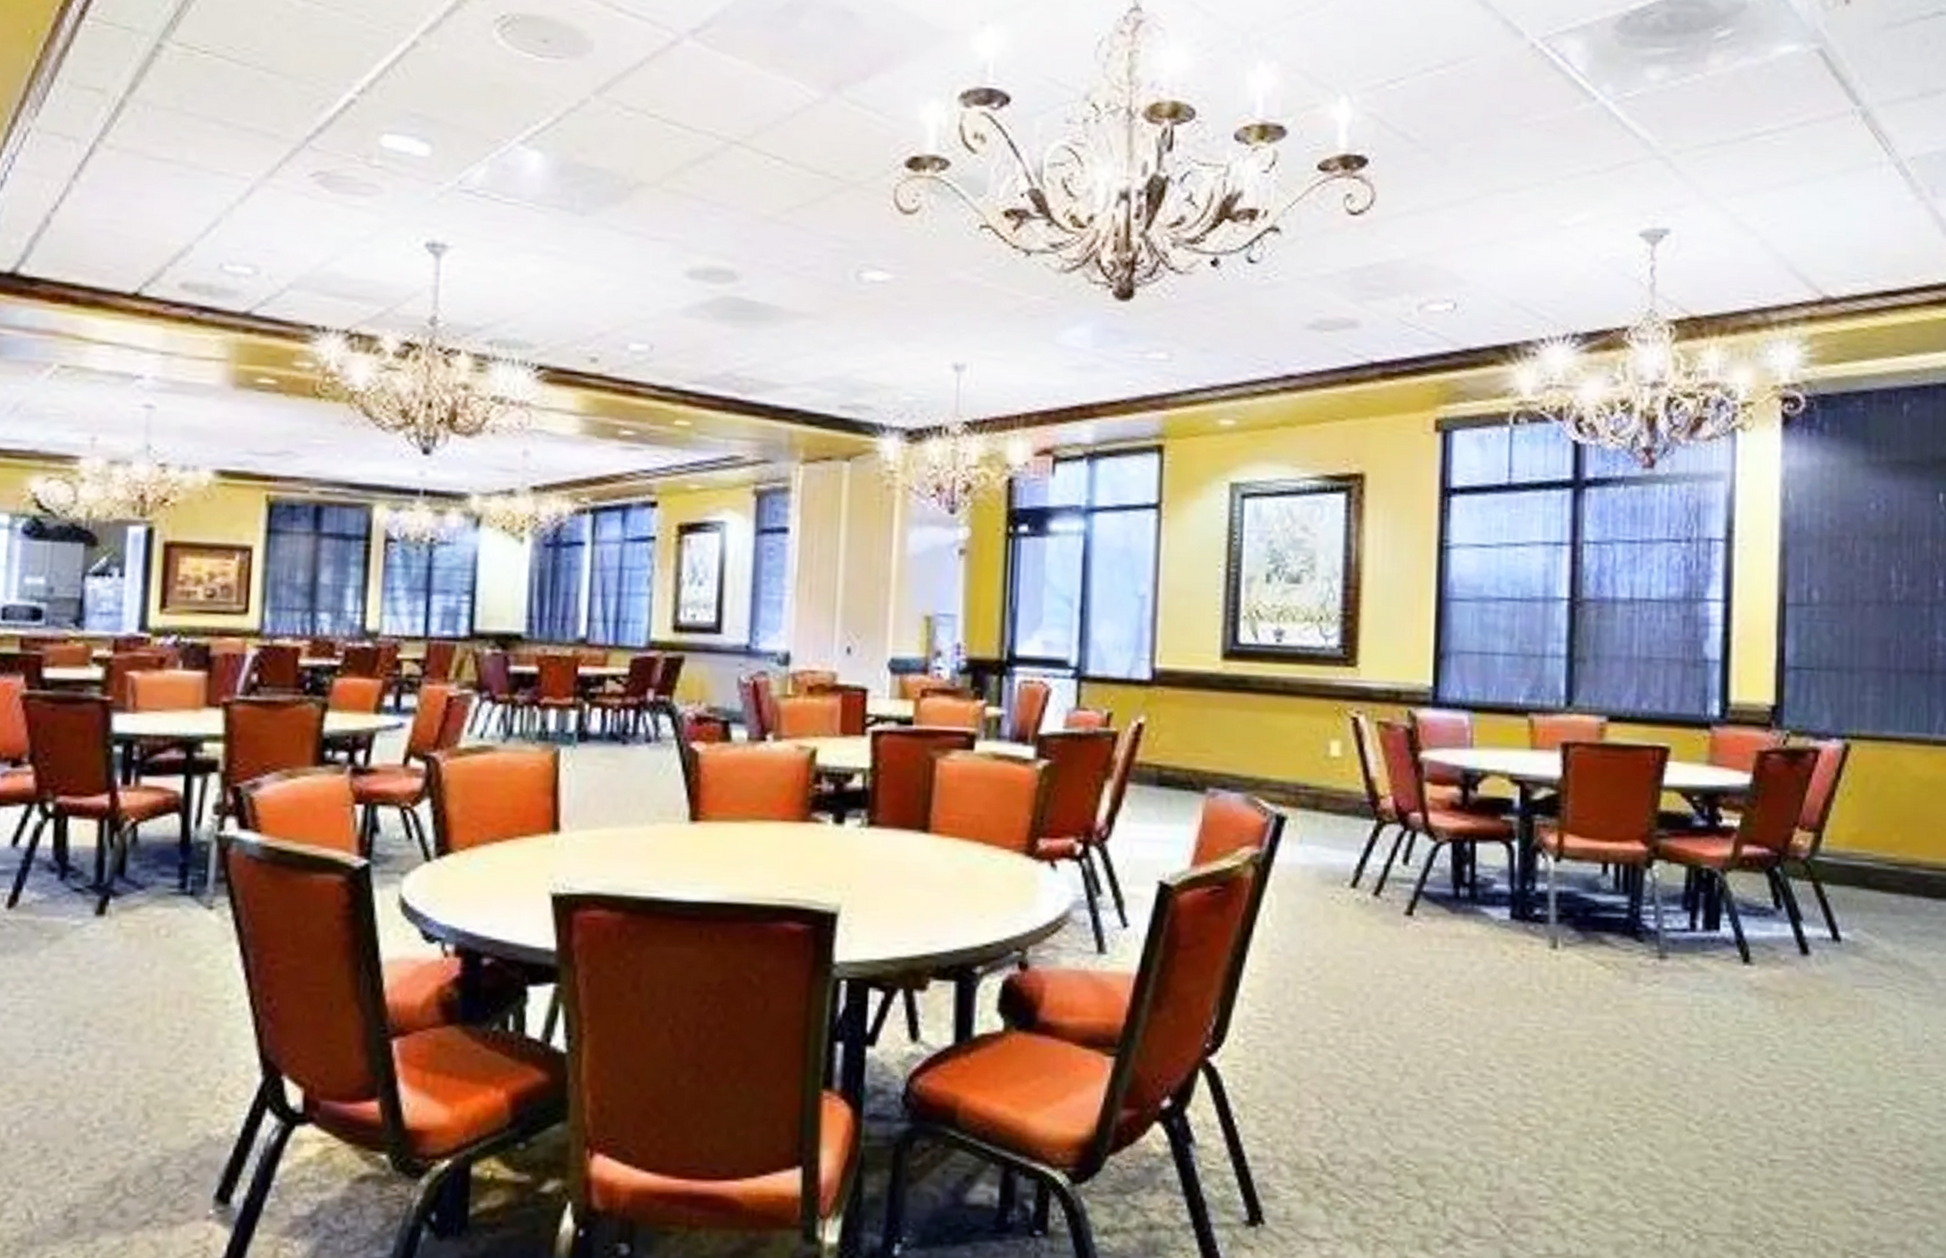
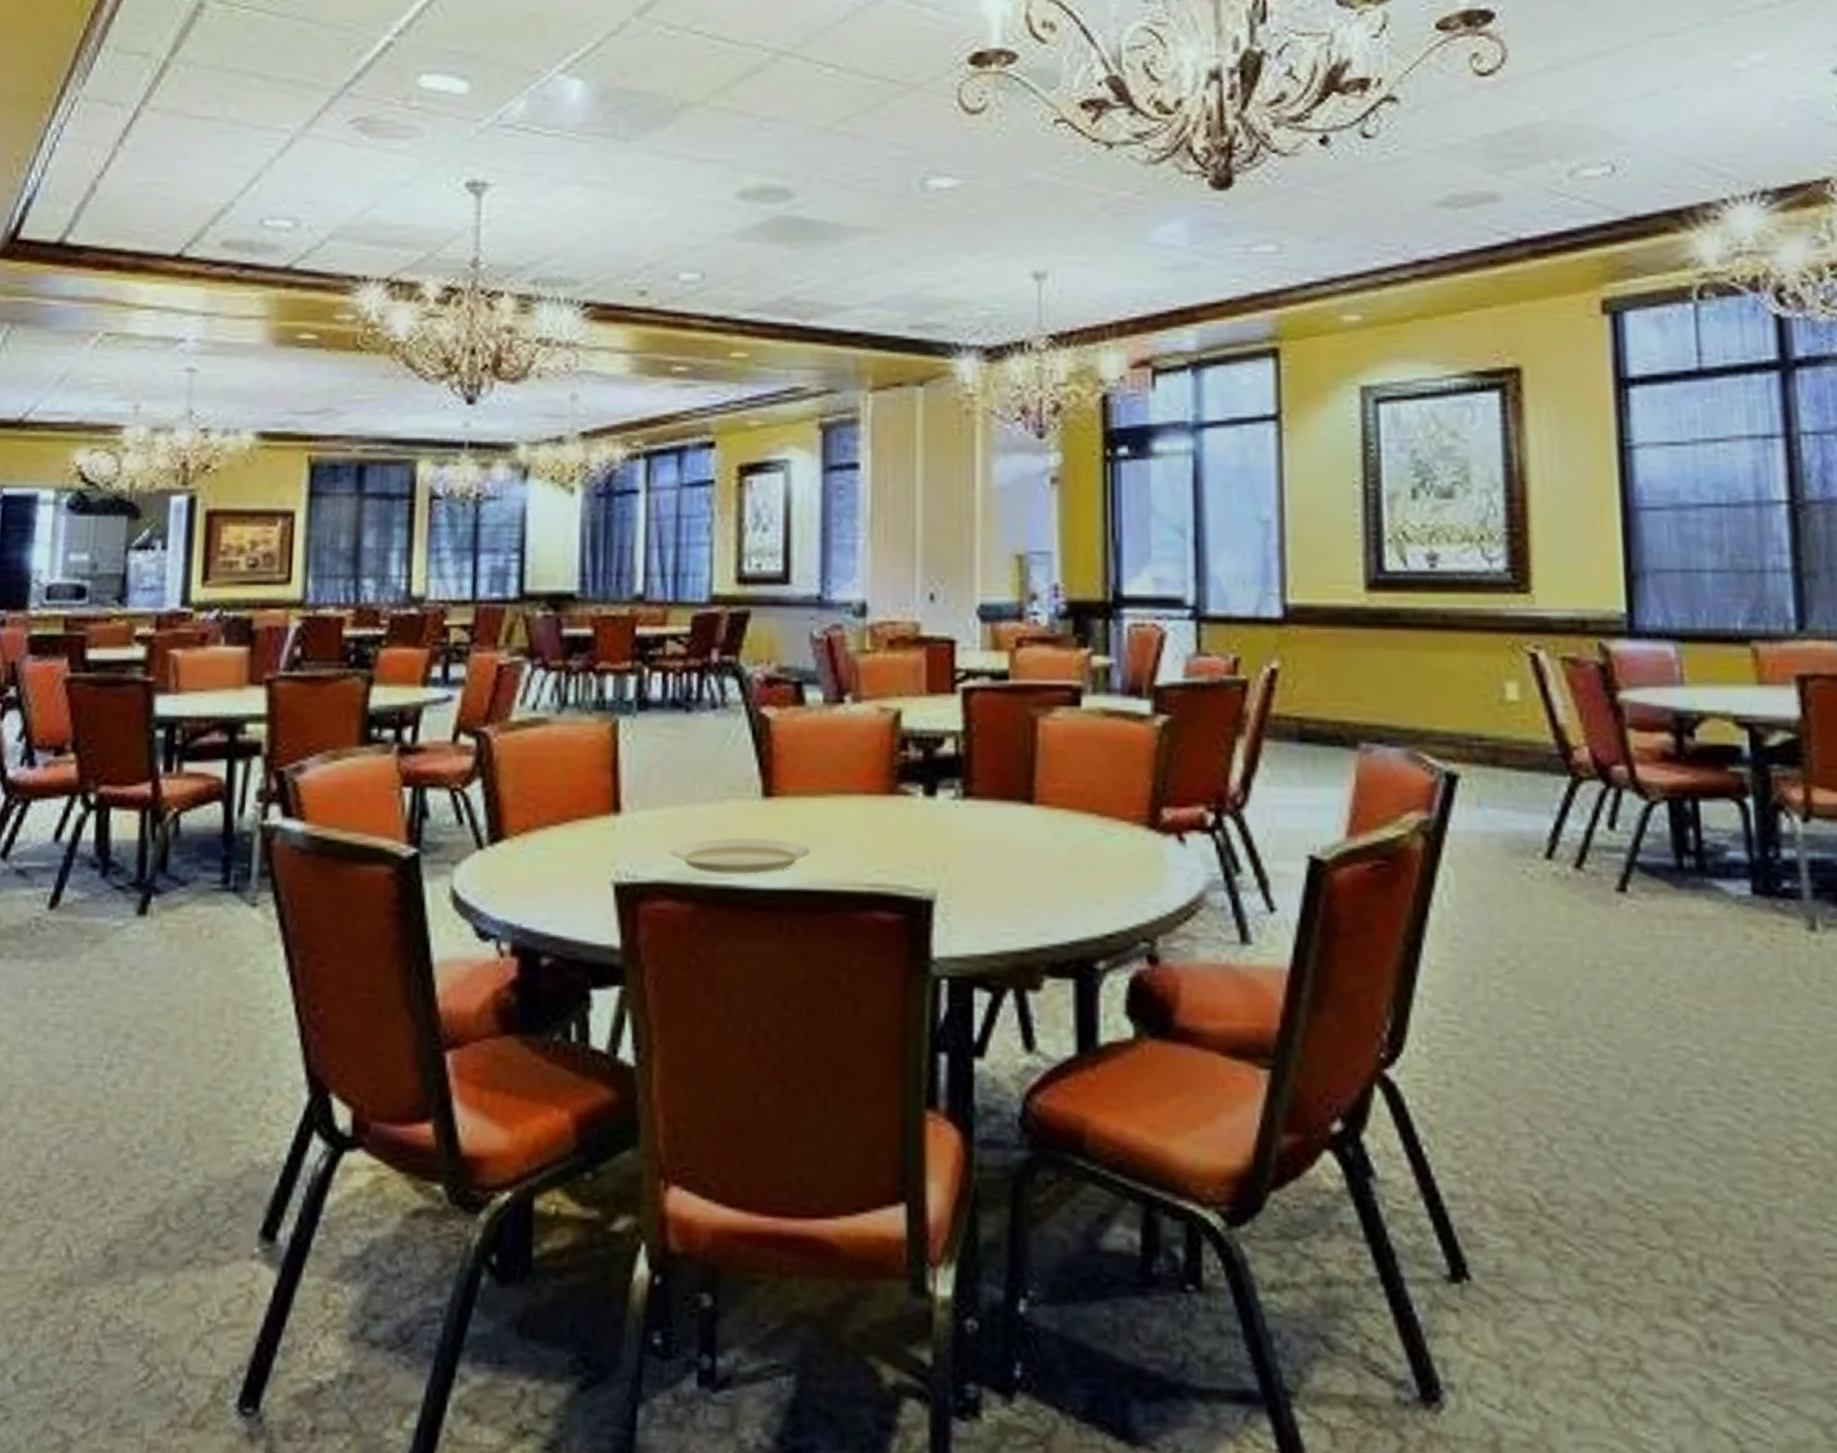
plate: none [603,855,731,888] -> present [670,837,811,874]

